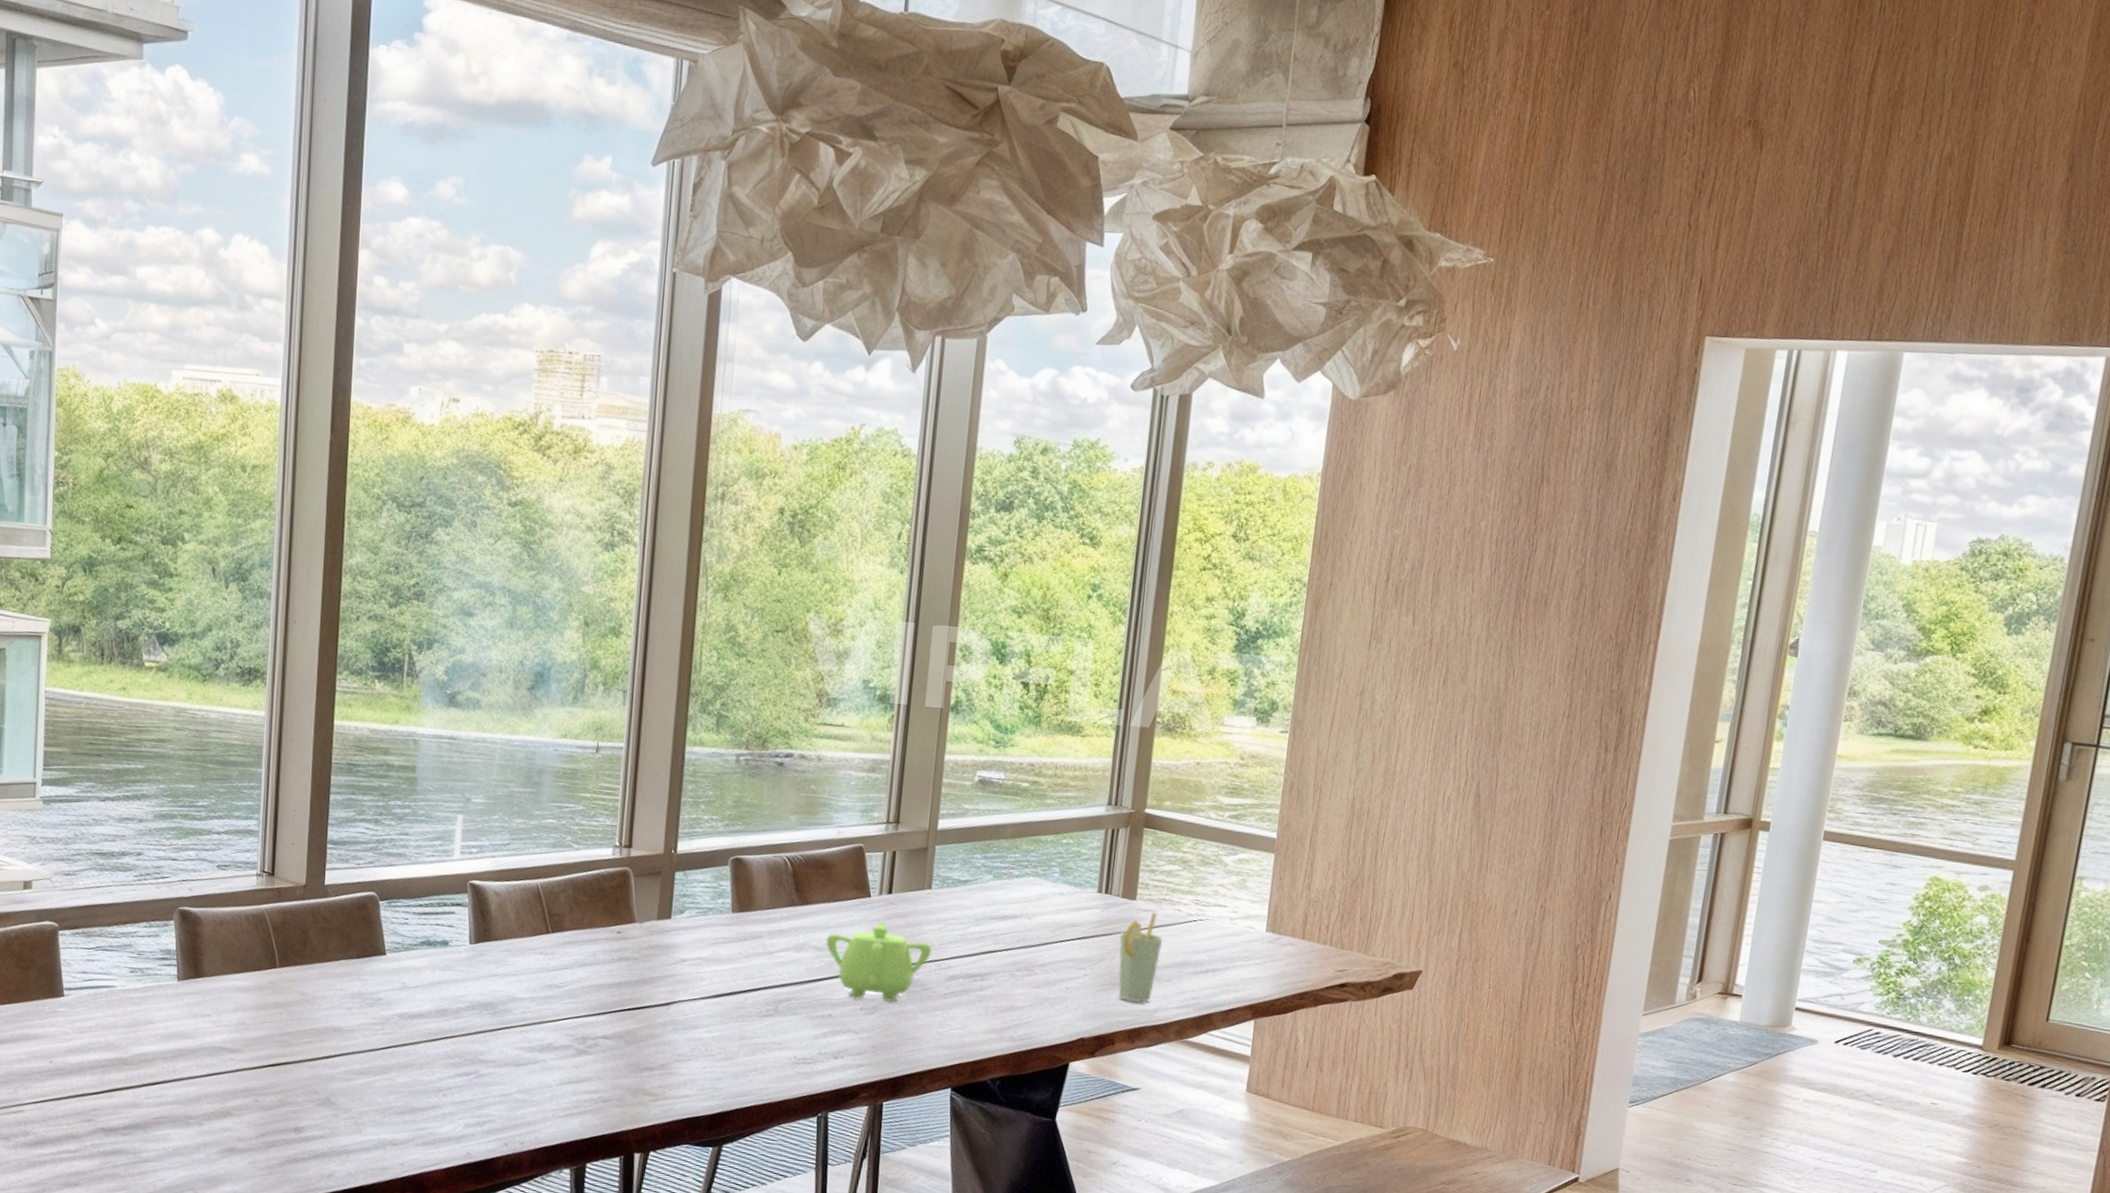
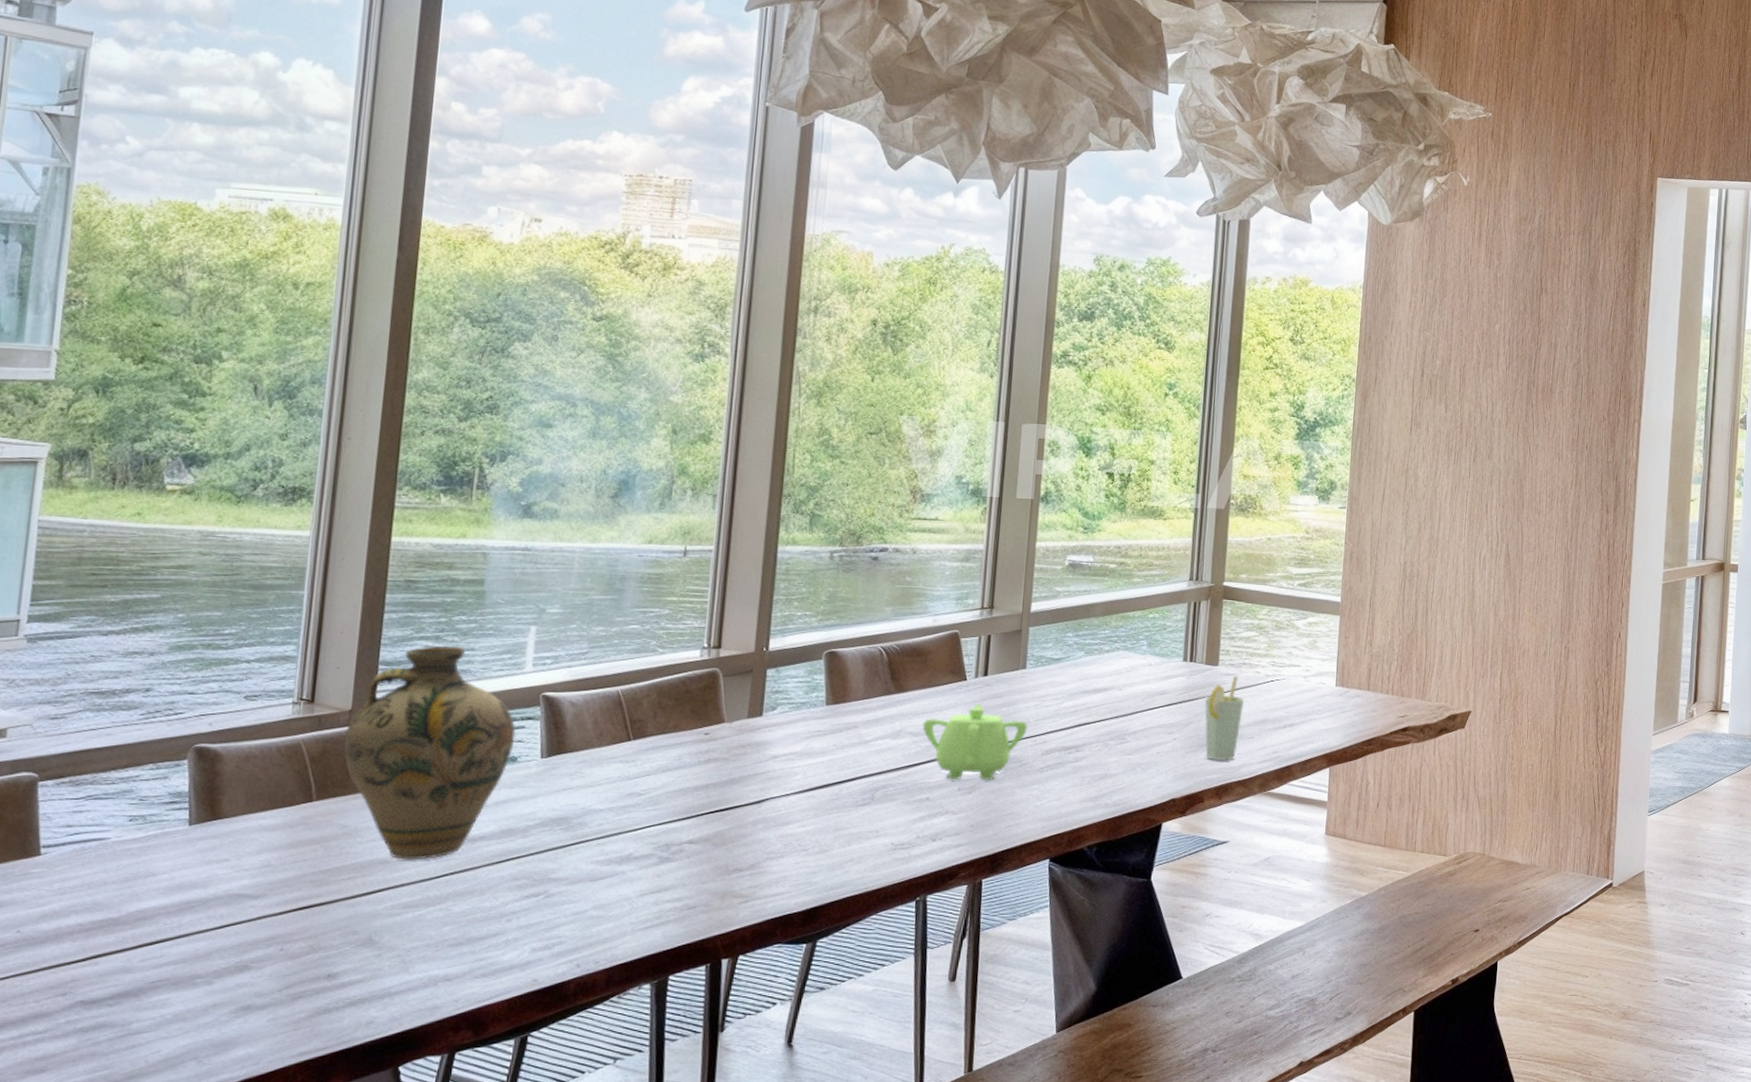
jug: none [300,827,447,1031] -> present [344,645,516,860]

